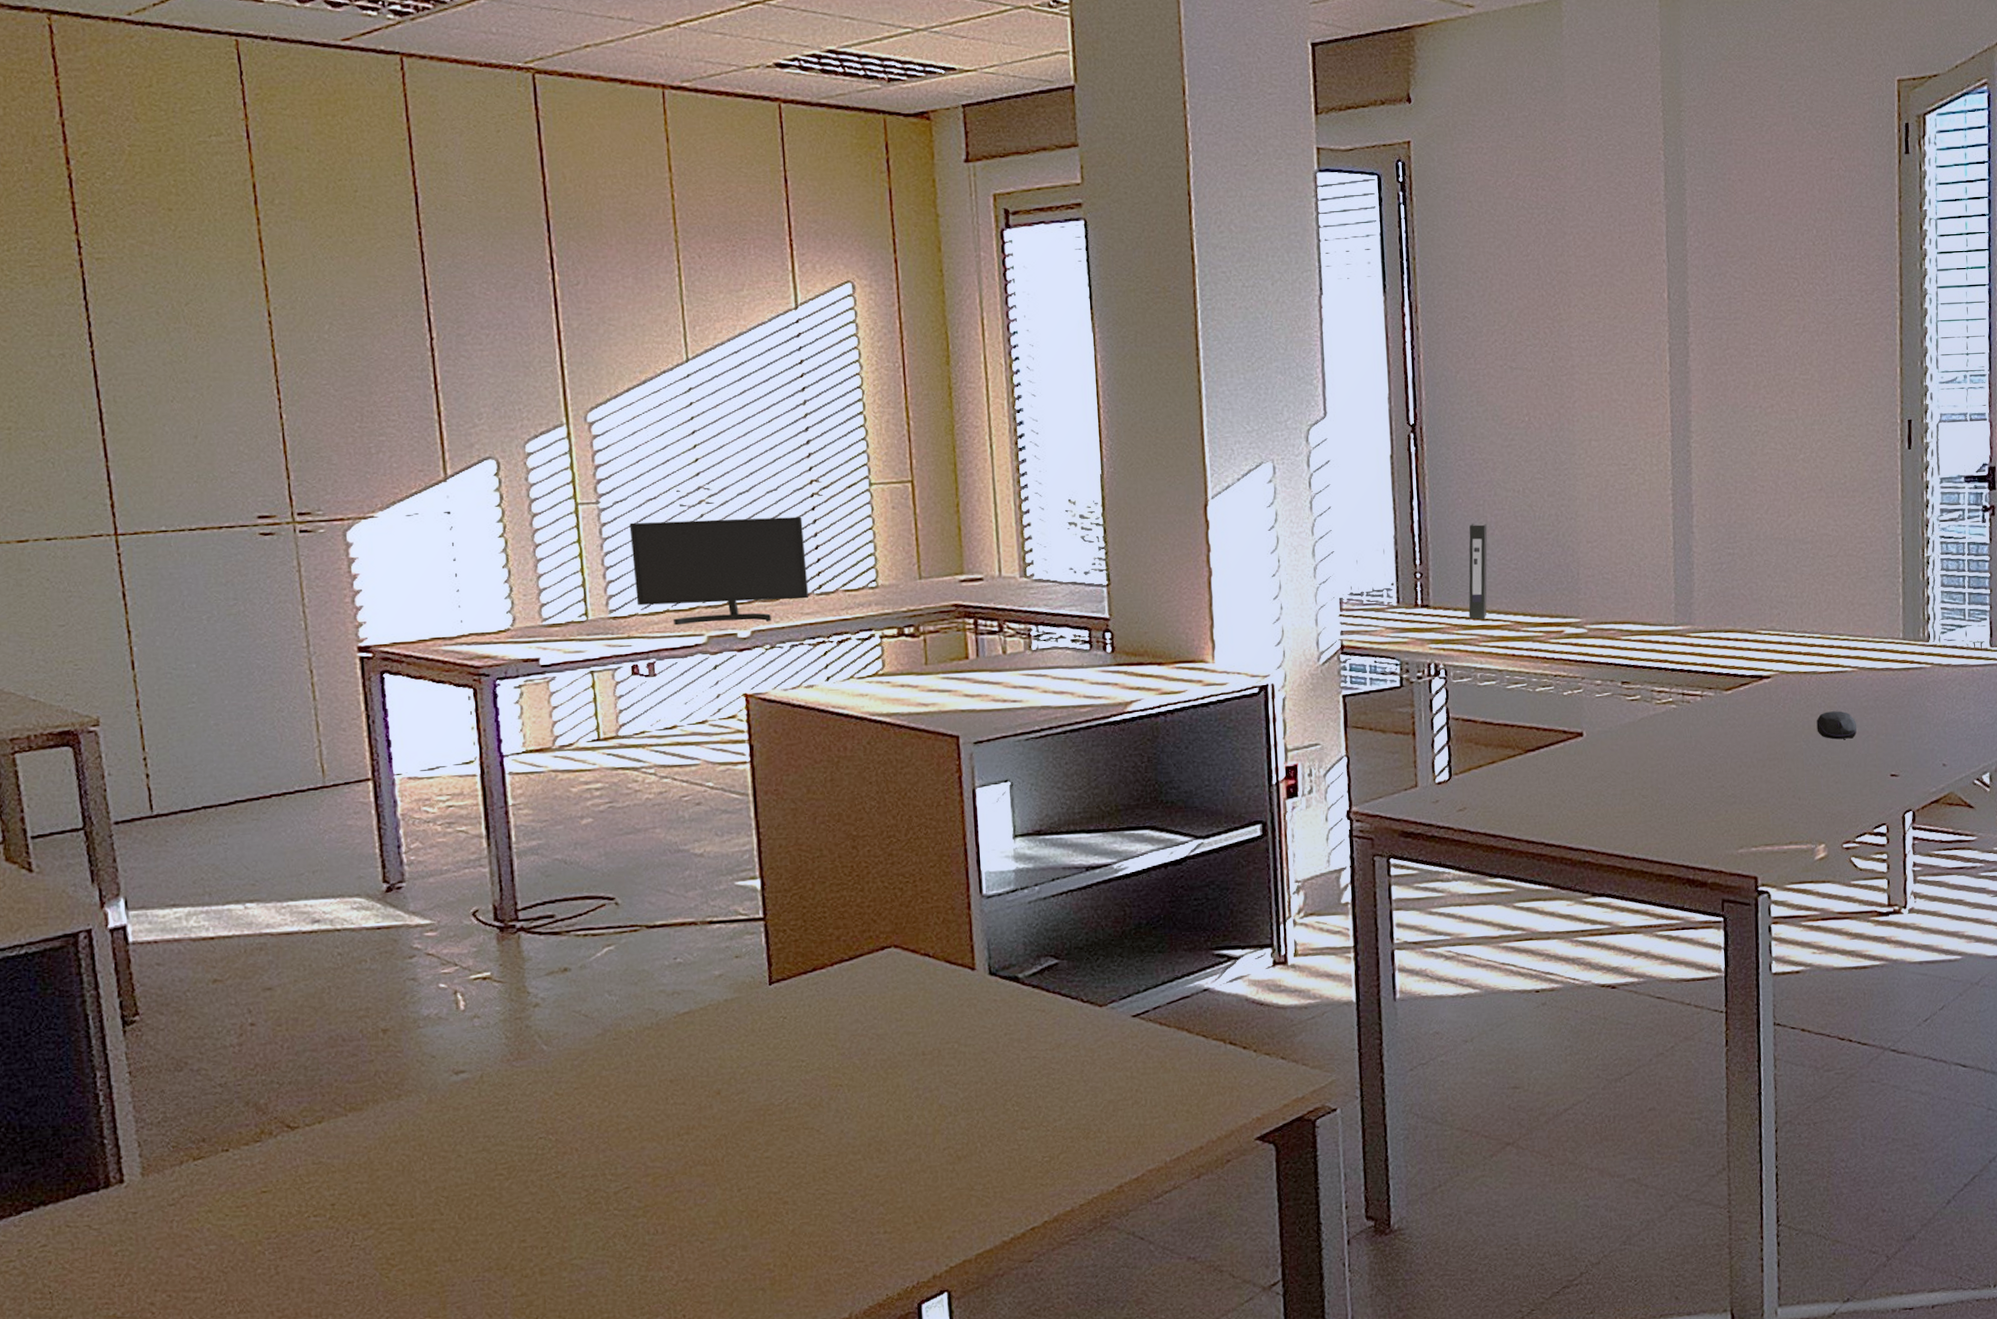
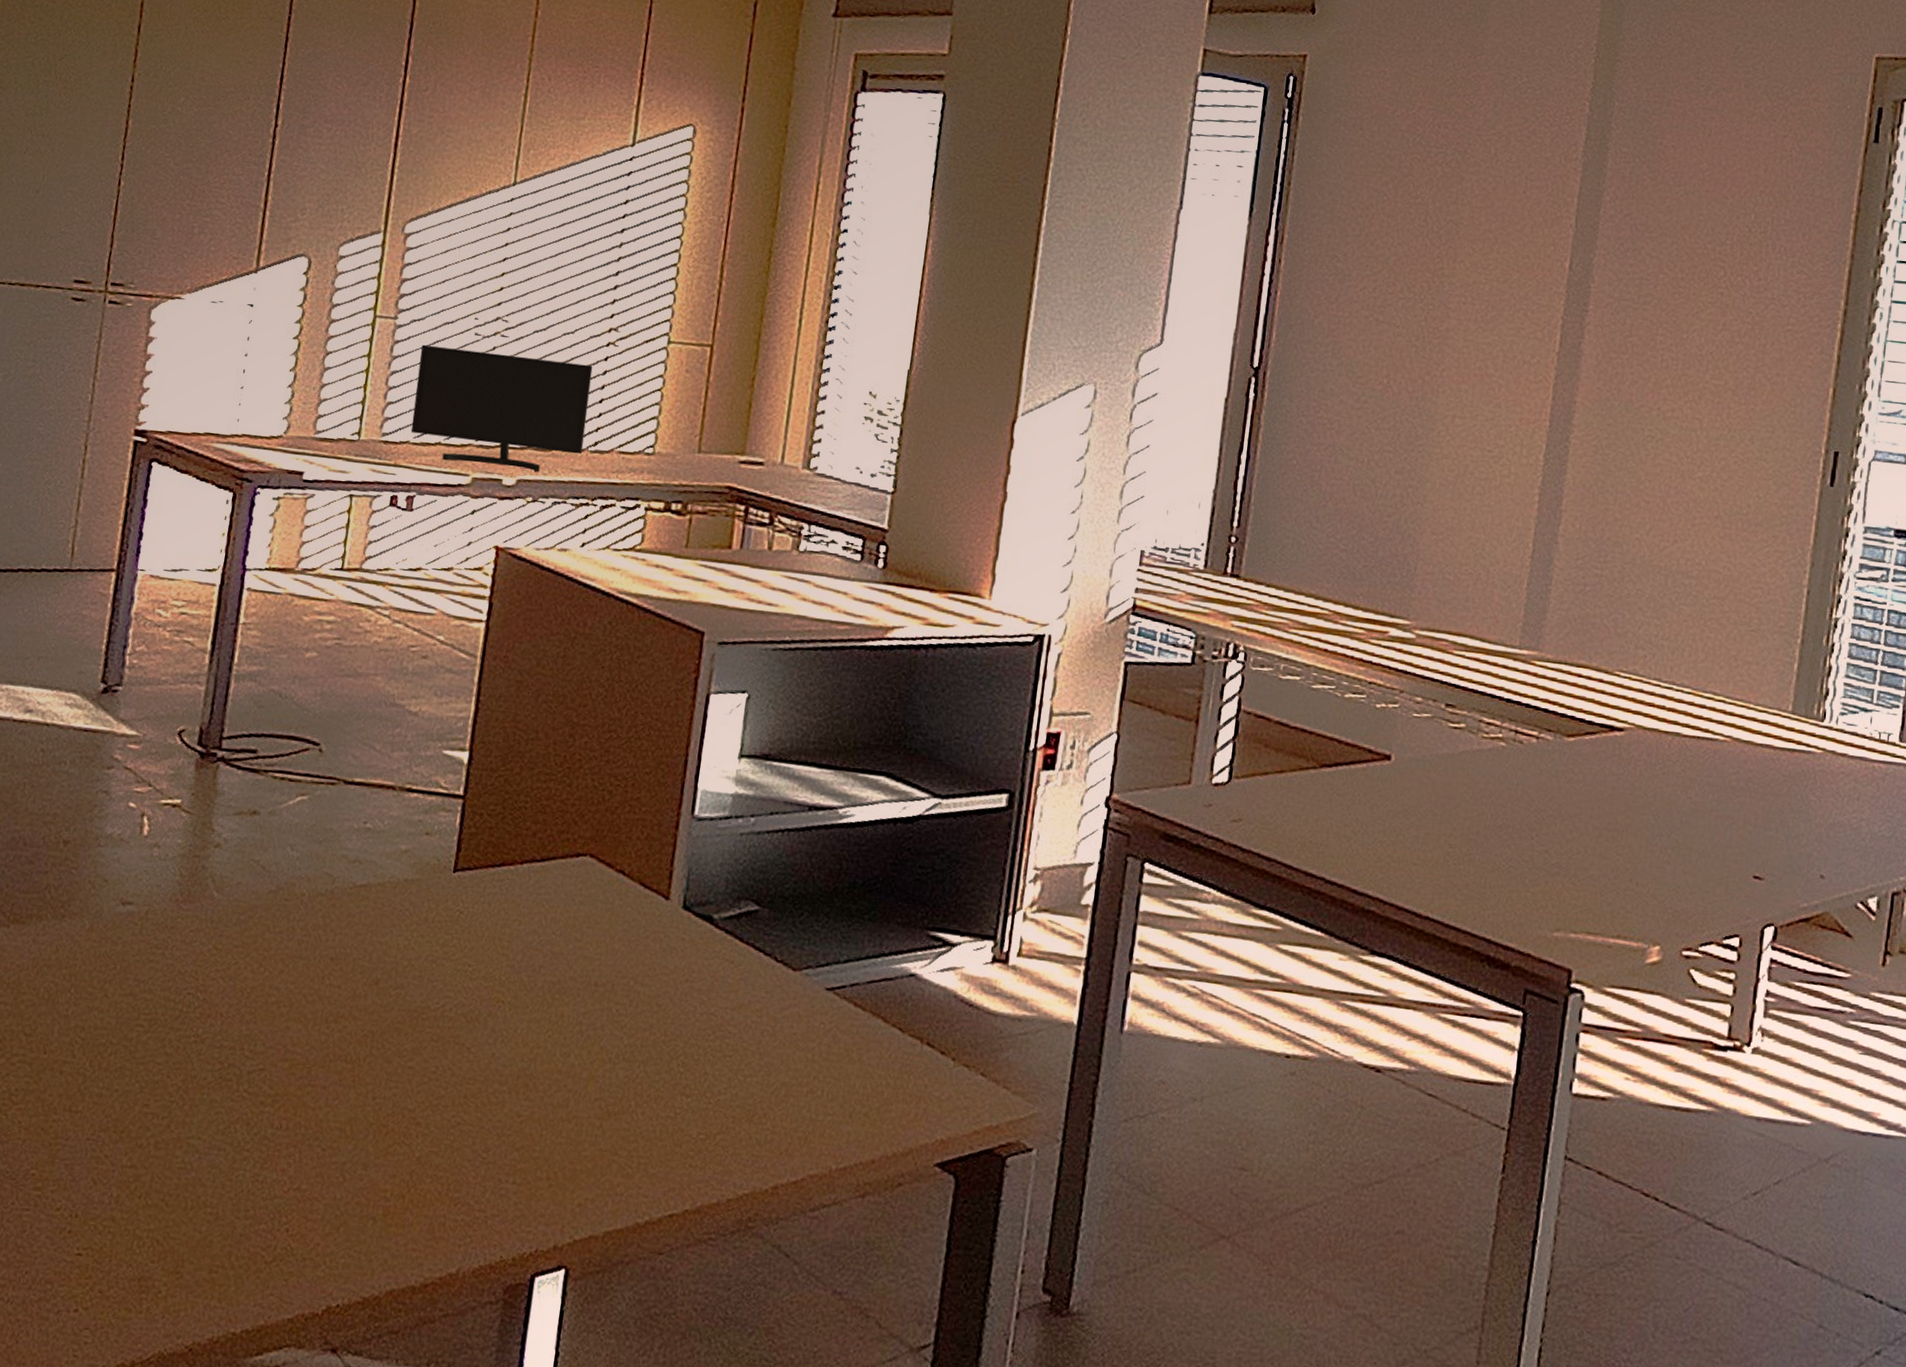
binder: present [1468,523,1488,622] -> none [1282,490,1321,605]
computer mouse: present [1816,711,1857,740] -> none [1670,784,1721,822]

